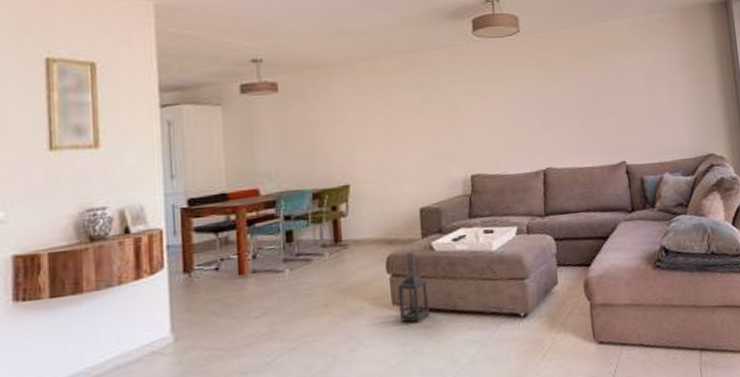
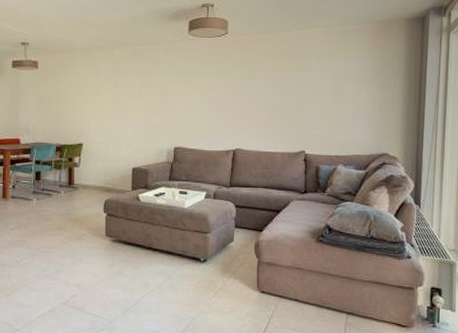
lantern: present [398,251,429,323] -> none [110,199,132,252]

